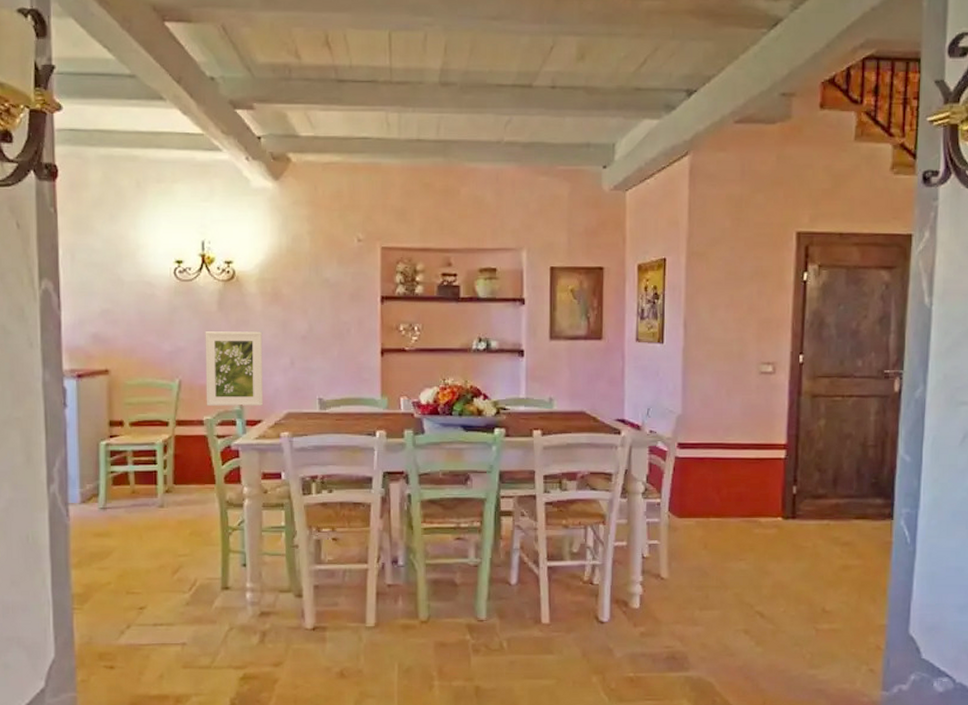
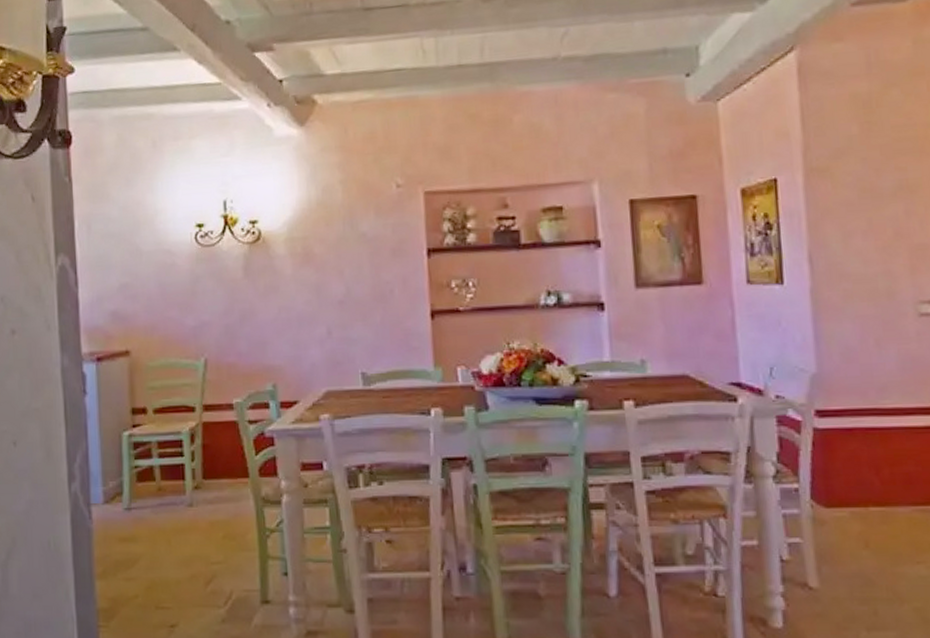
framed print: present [205,331,264,406] -> none [231,298,299,387]

